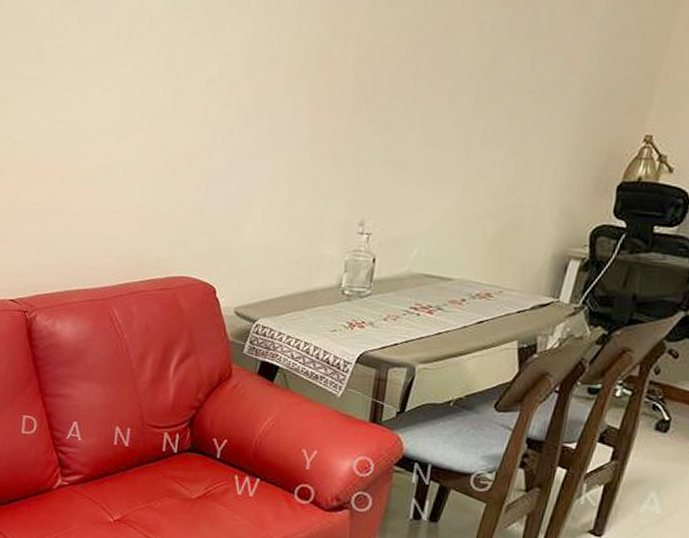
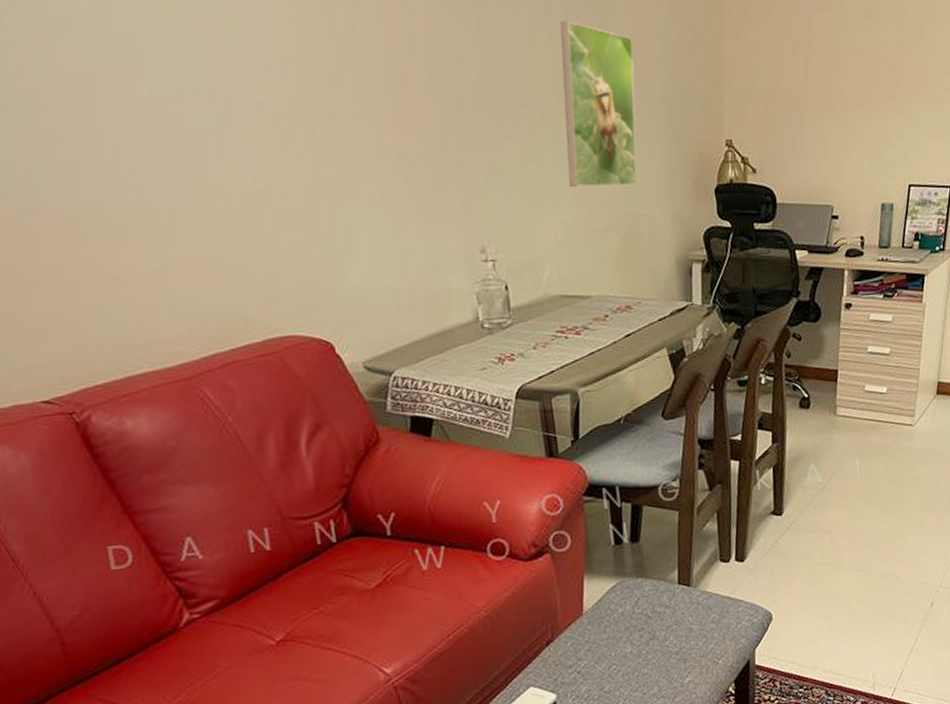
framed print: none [460,10,566,176] -> present [559,20,637,188]

